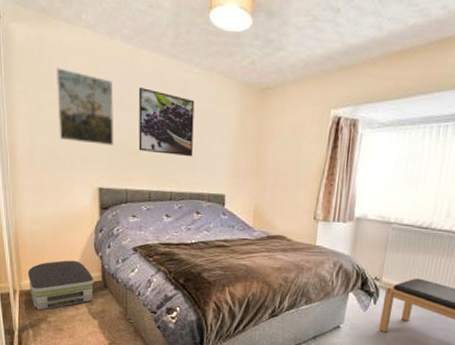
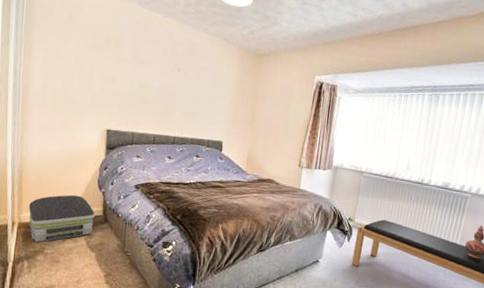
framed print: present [57,67,115,145] -> none [73,21,128,93]
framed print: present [138,86,195,157] -> none [147,44,200,108]

